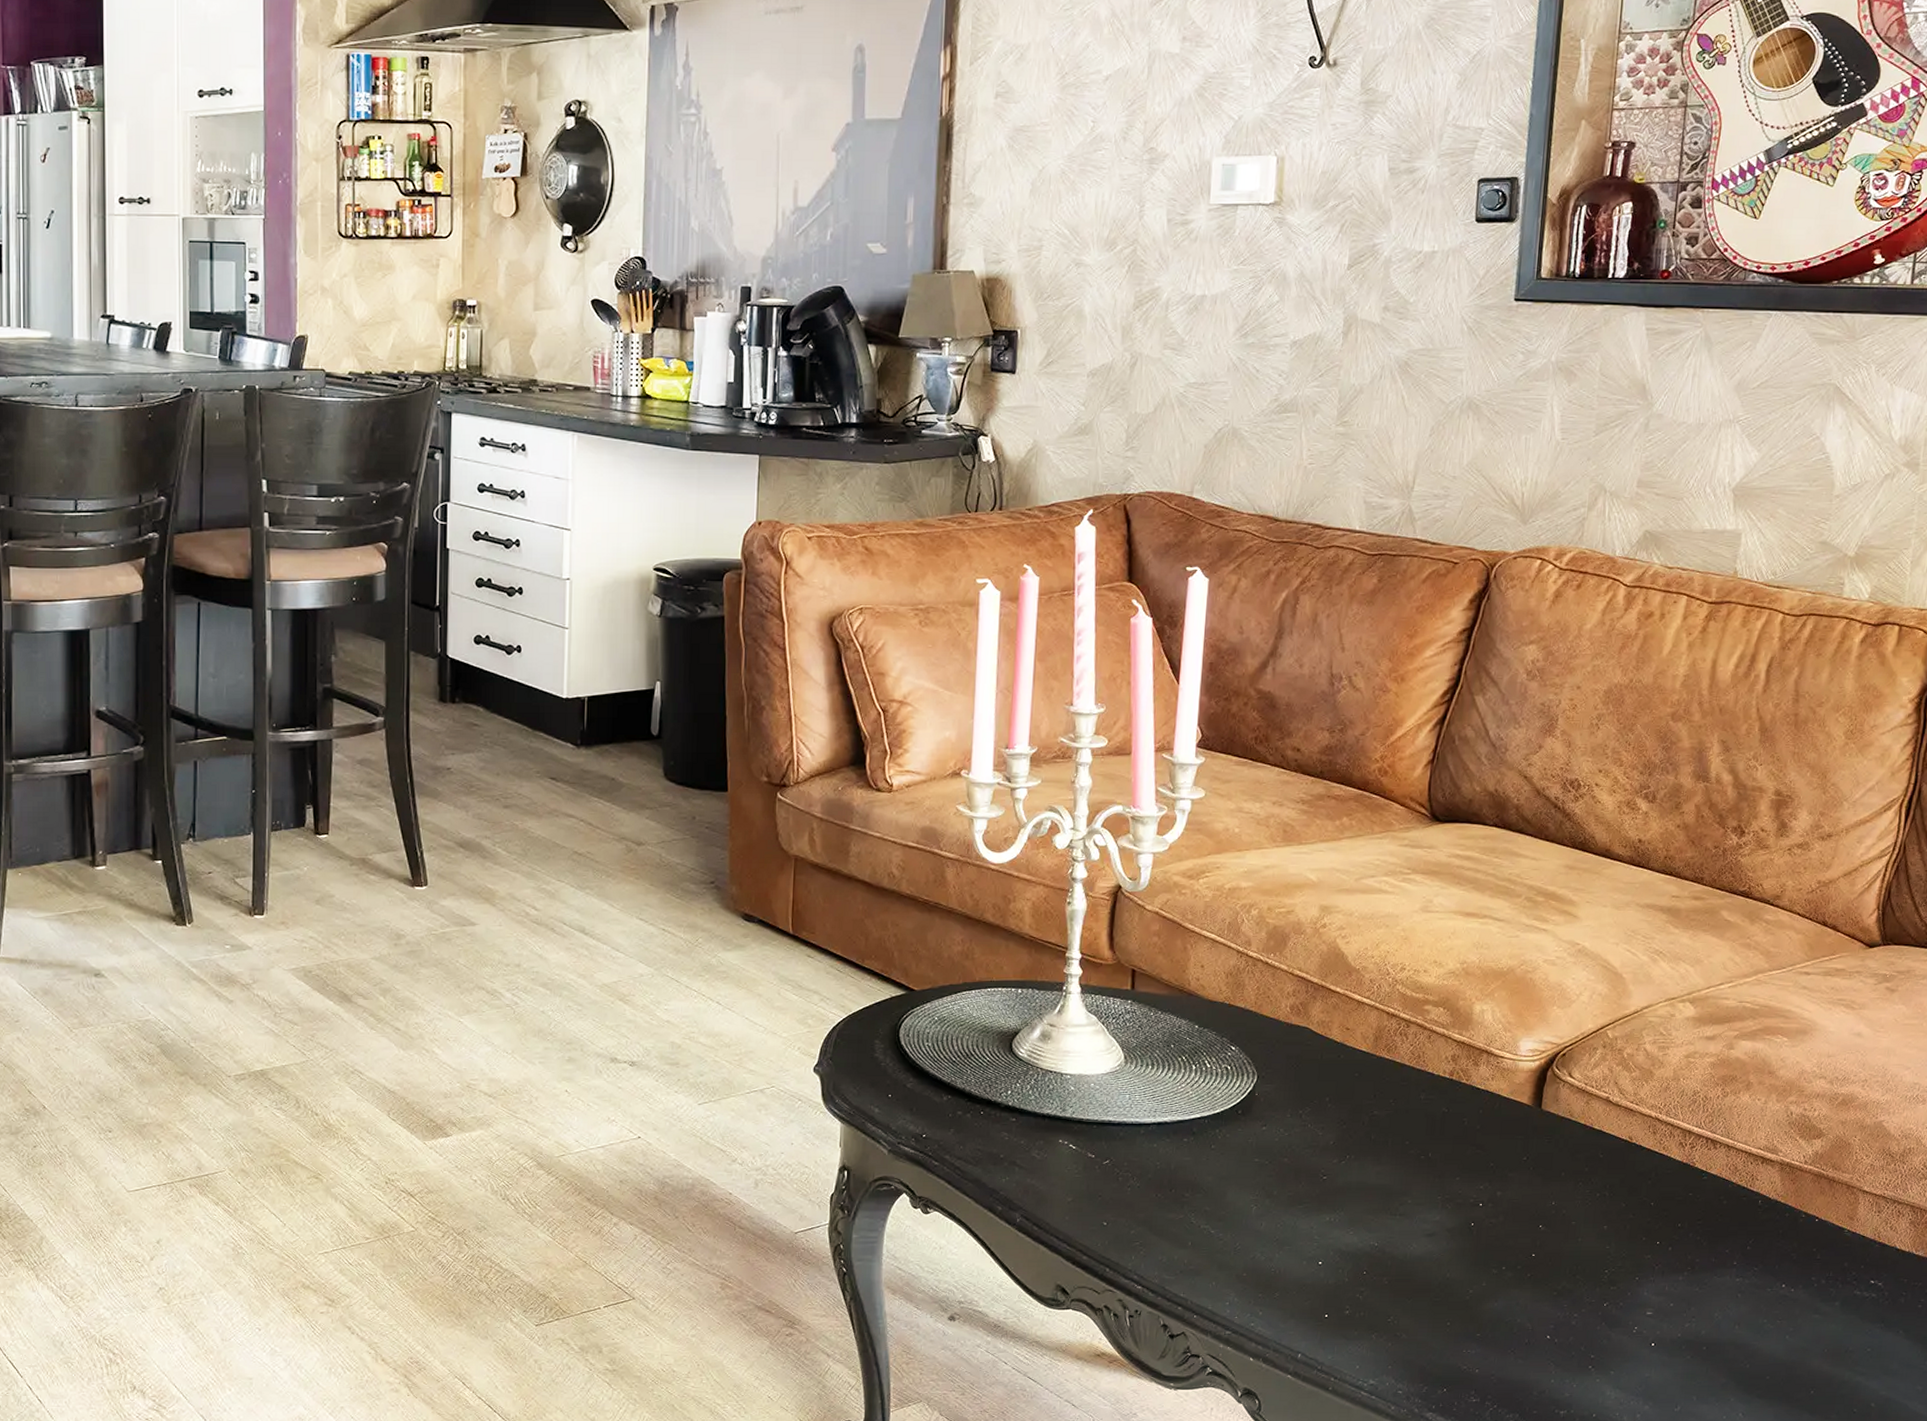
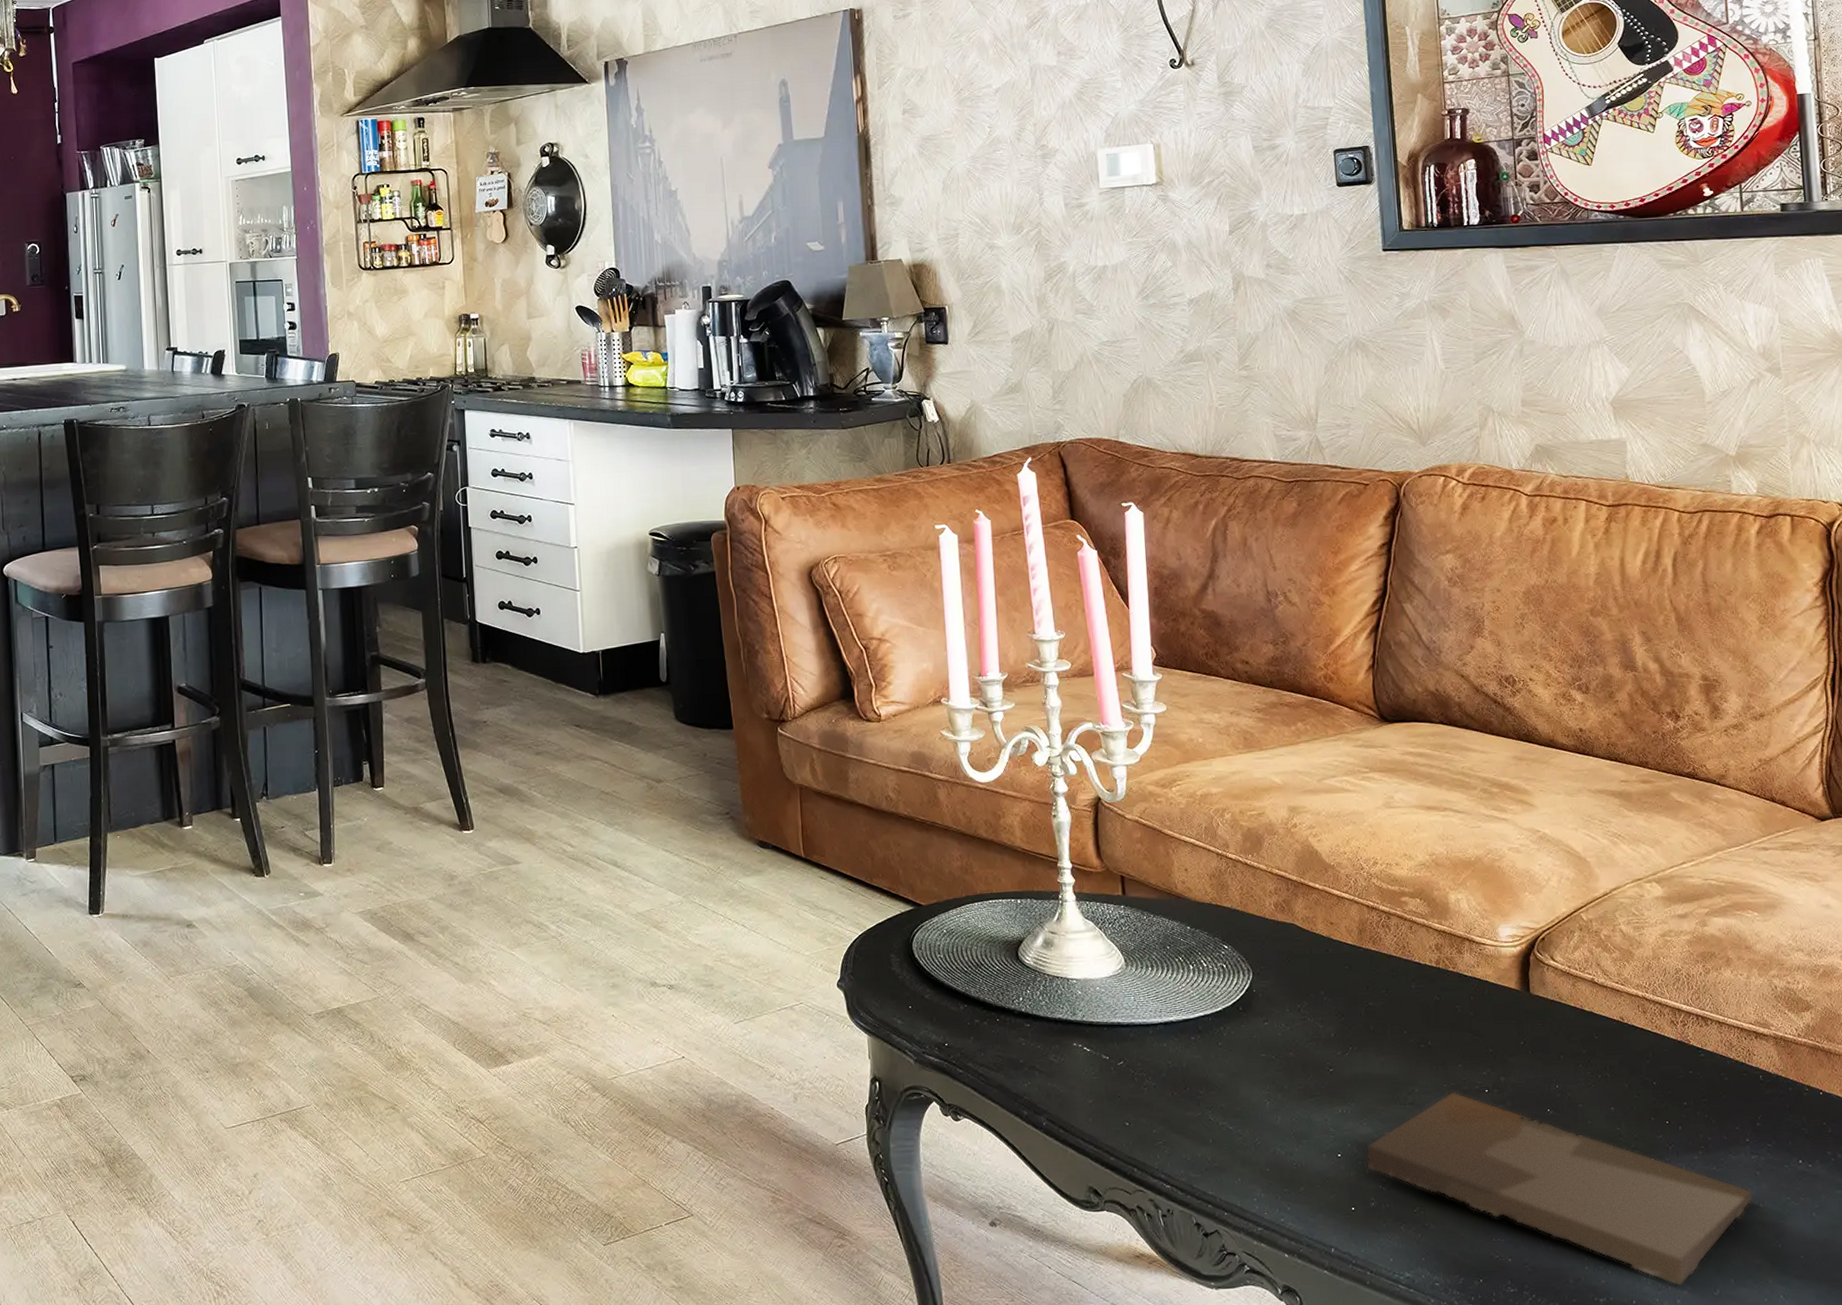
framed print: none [1347,1204,1731,1401] -> present [1366,1092,1754,1286]

